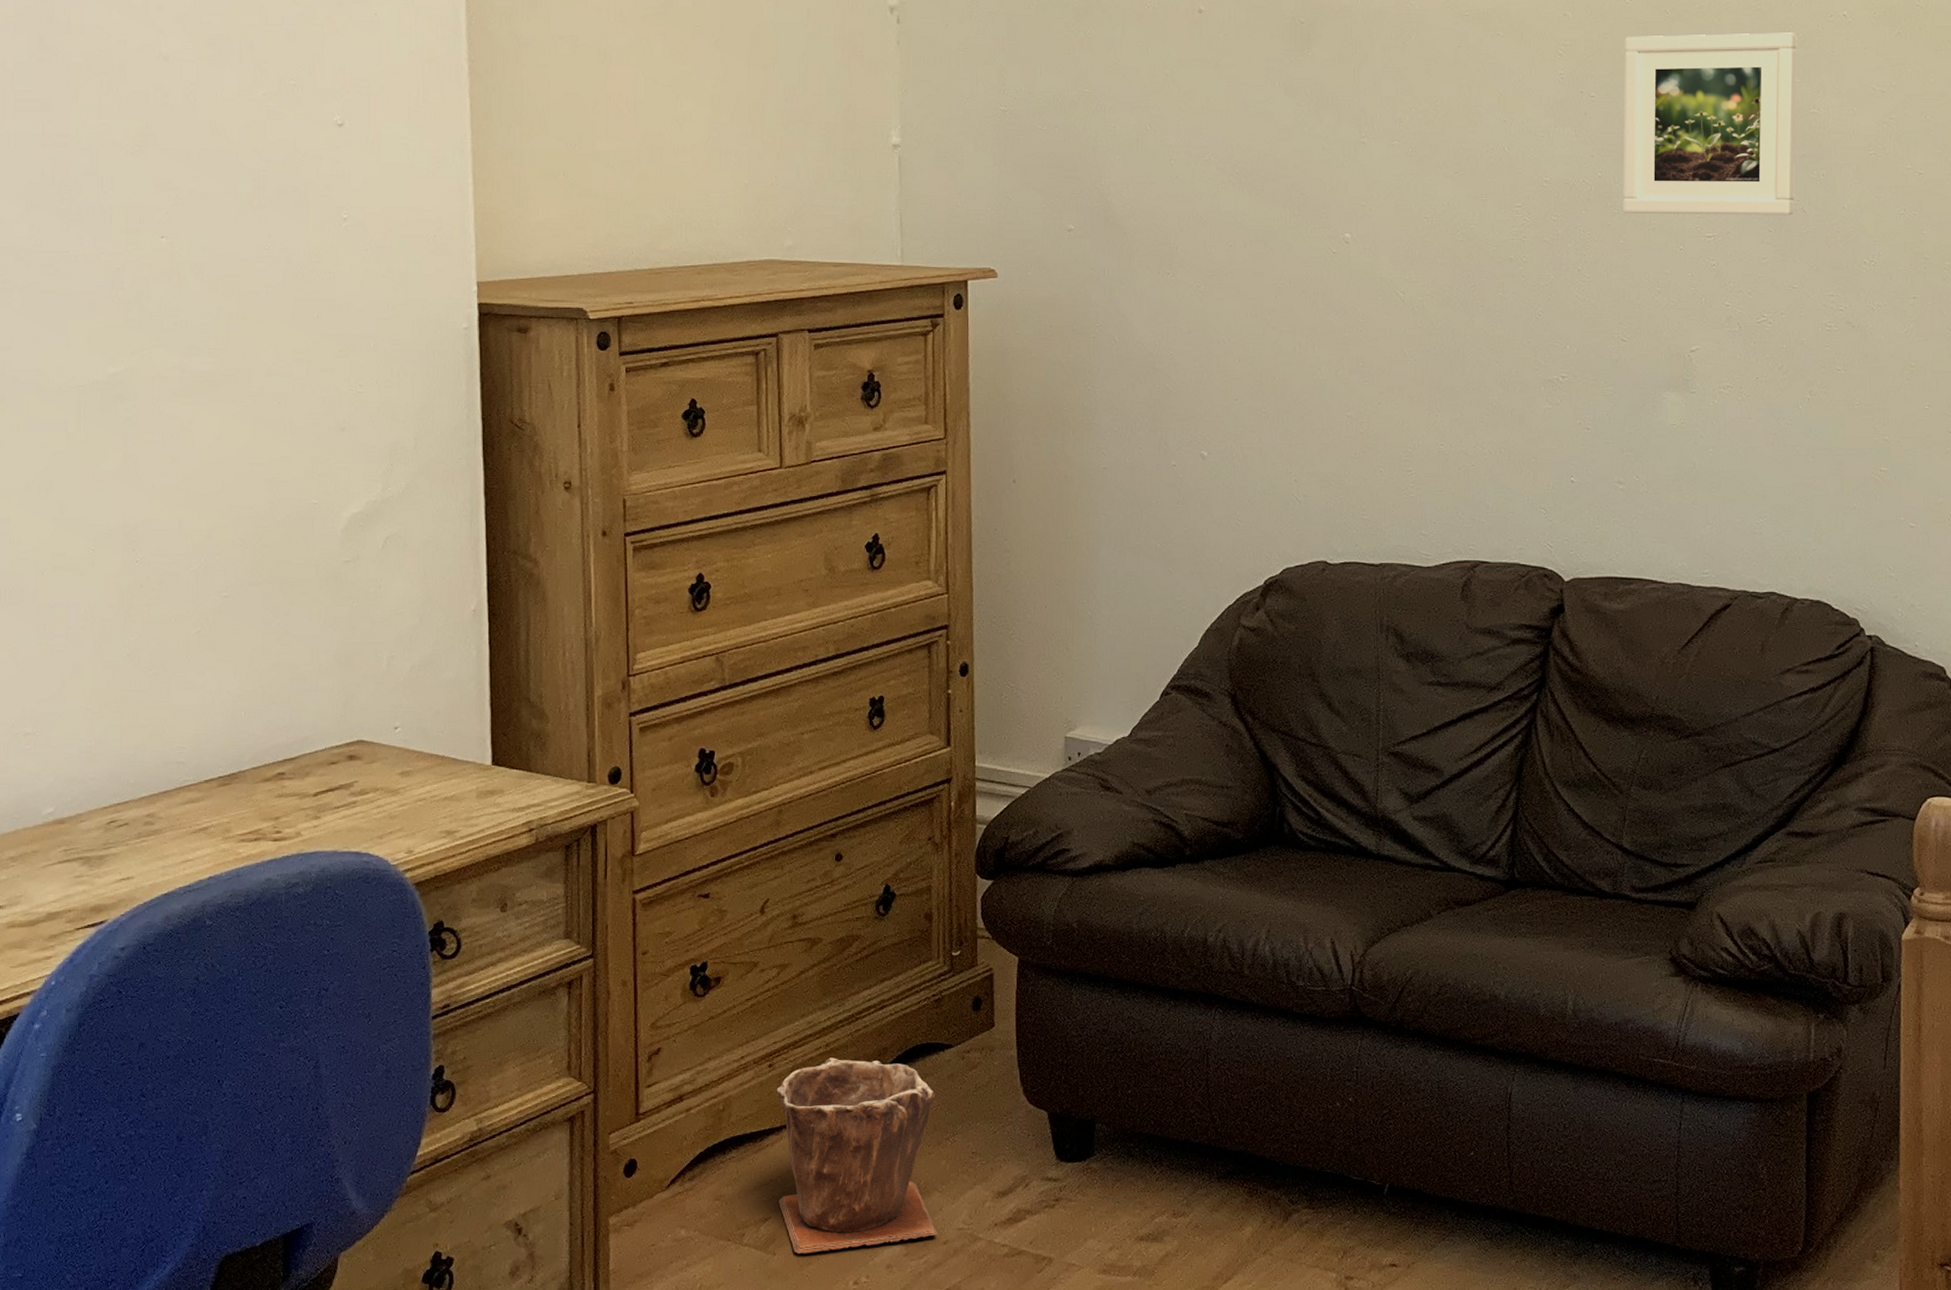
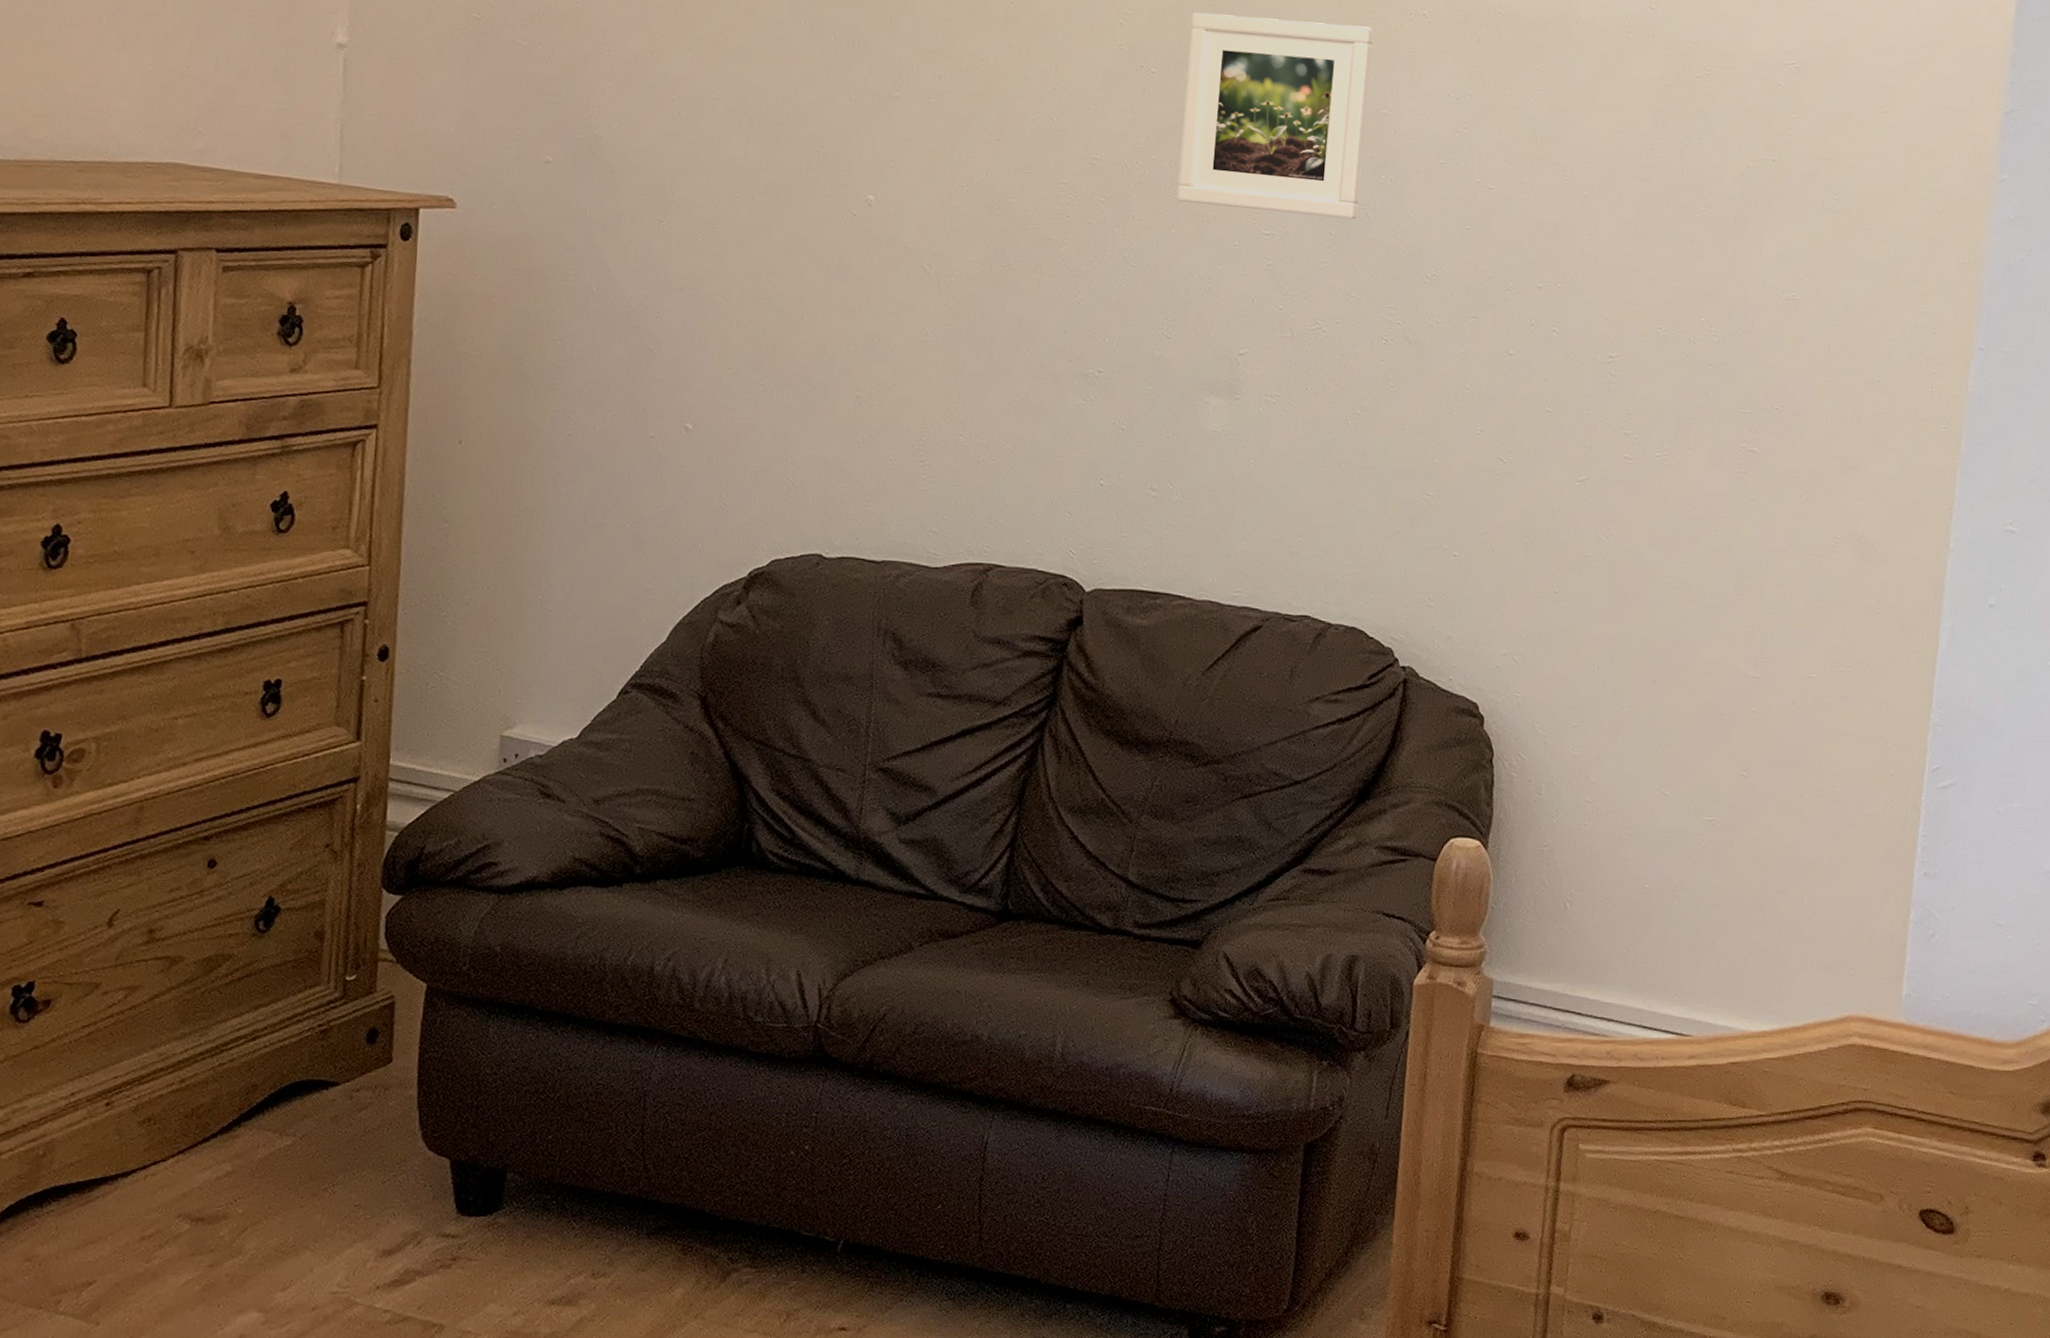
plant pot: present [776,1057,937,1255] -> none [107,1095,314,1324]

